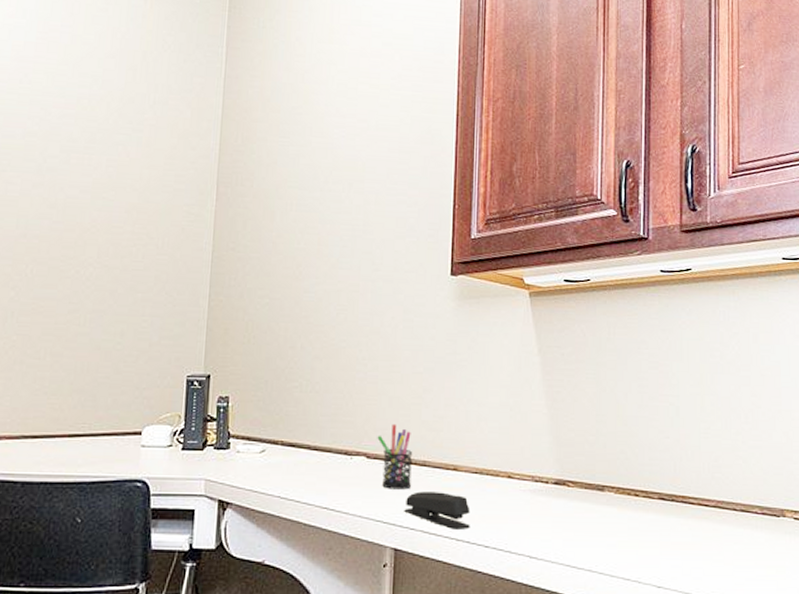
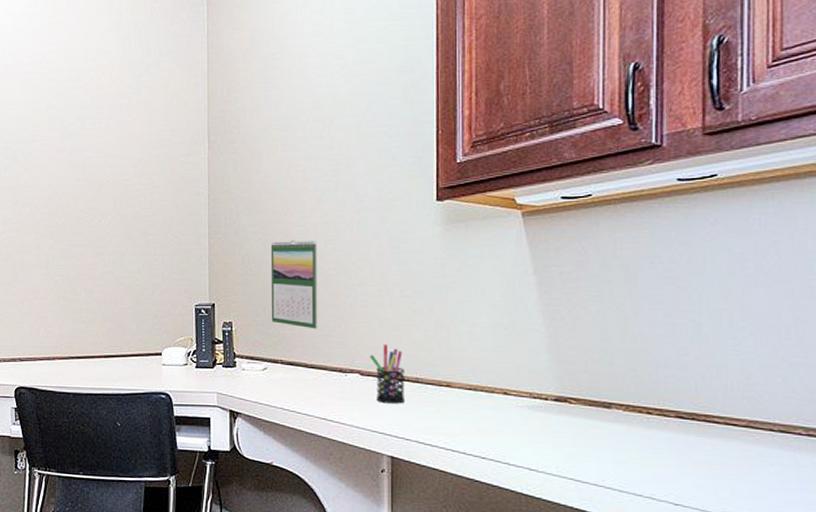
calendar: none [273,307,329,407] -> present [270,240,318,329]
stapler: present [404,491,470,531] -> none [399,406,466,443]

